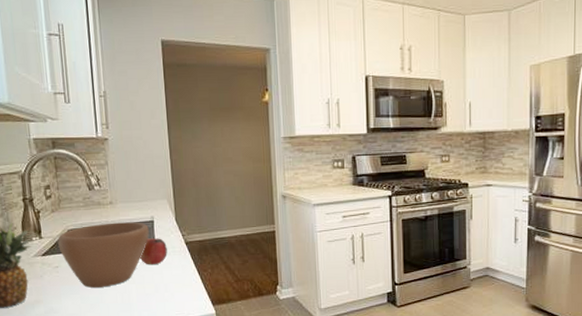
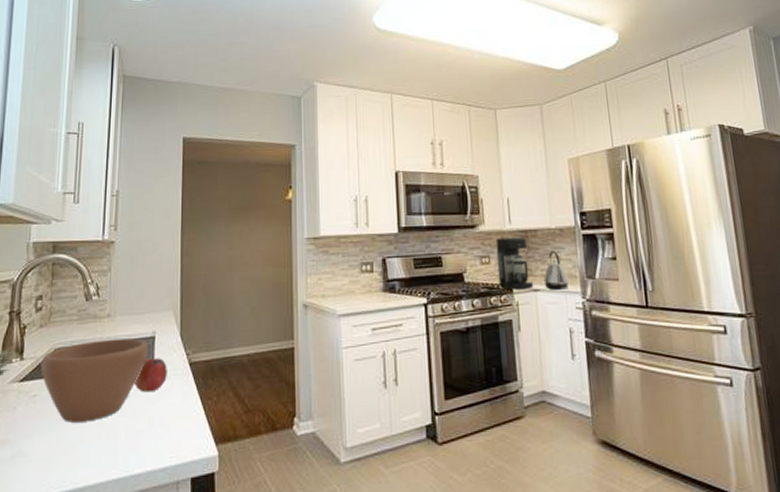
coffee maker: none [456,138,487,185] -> present [495,237,534,290]
kettle: none [496,150,519,185] -> present [543,250,569,290]

